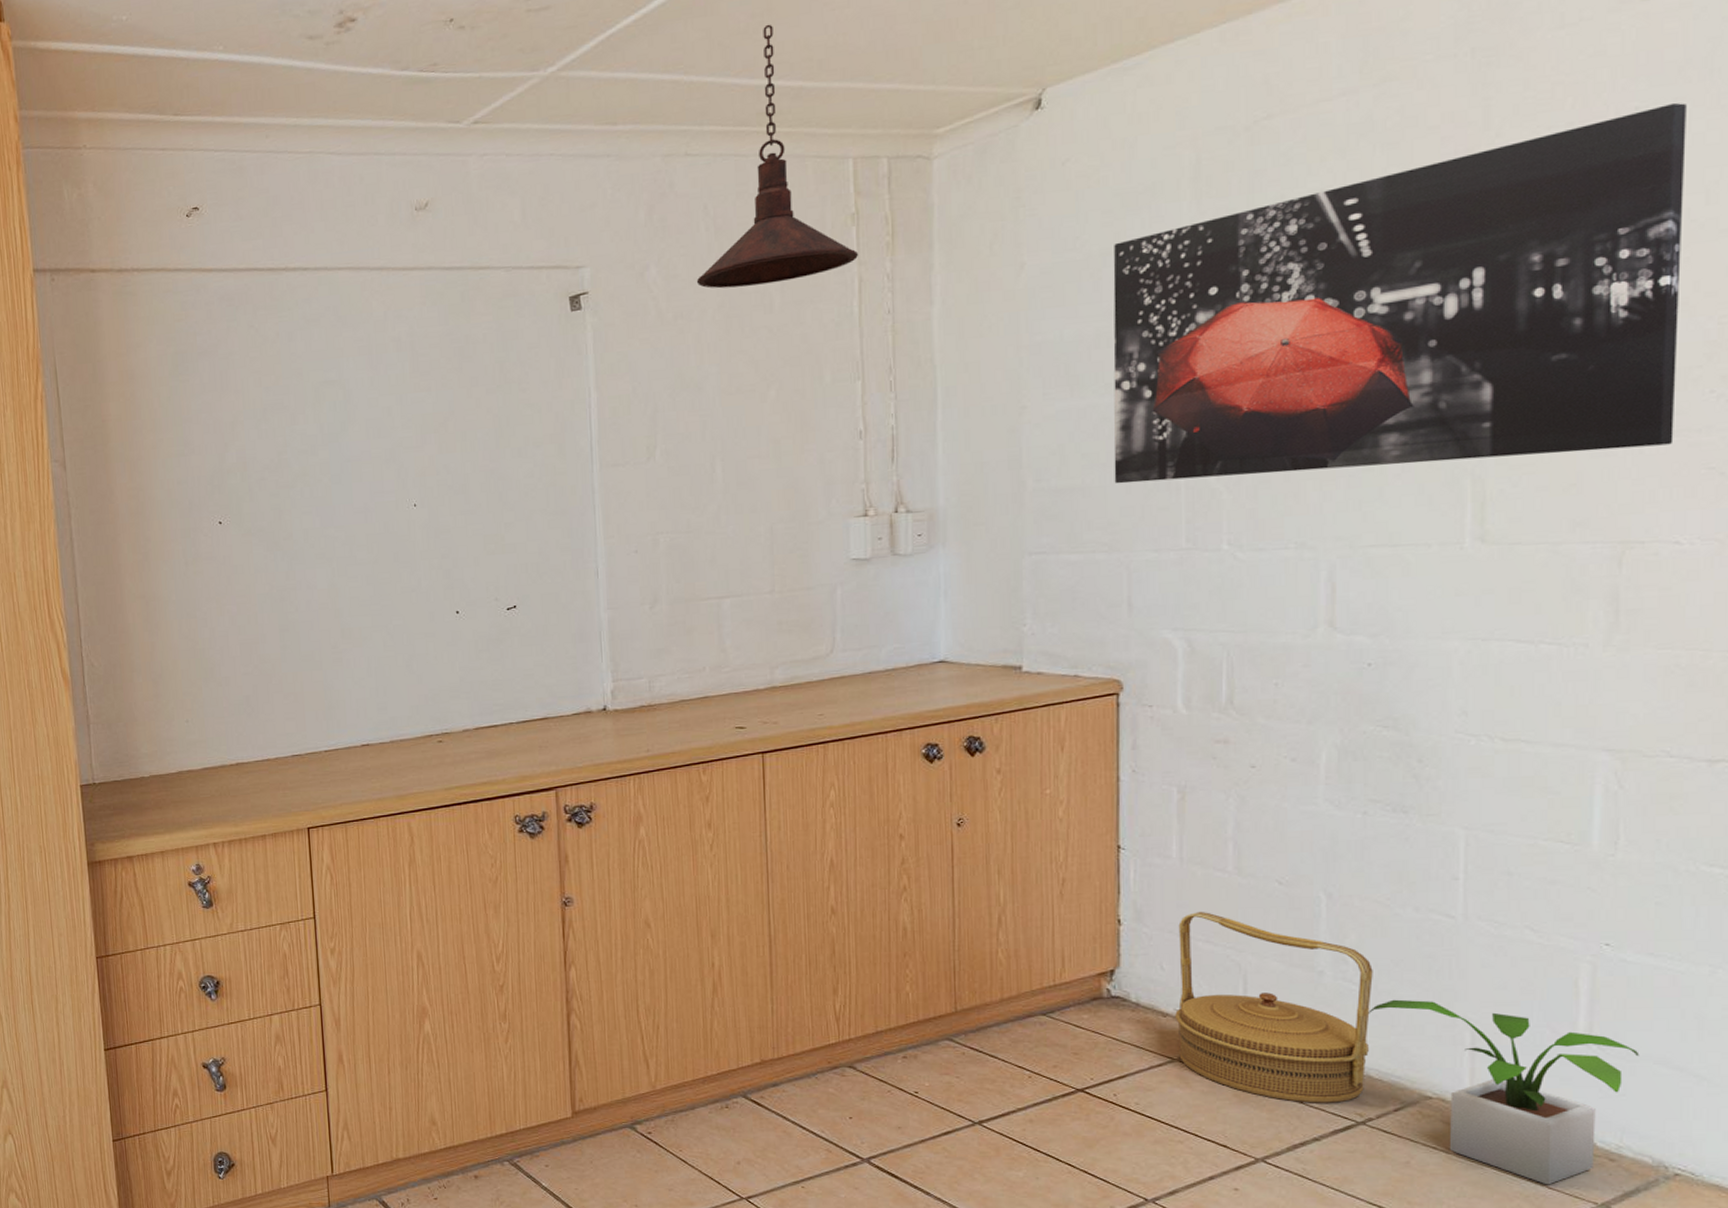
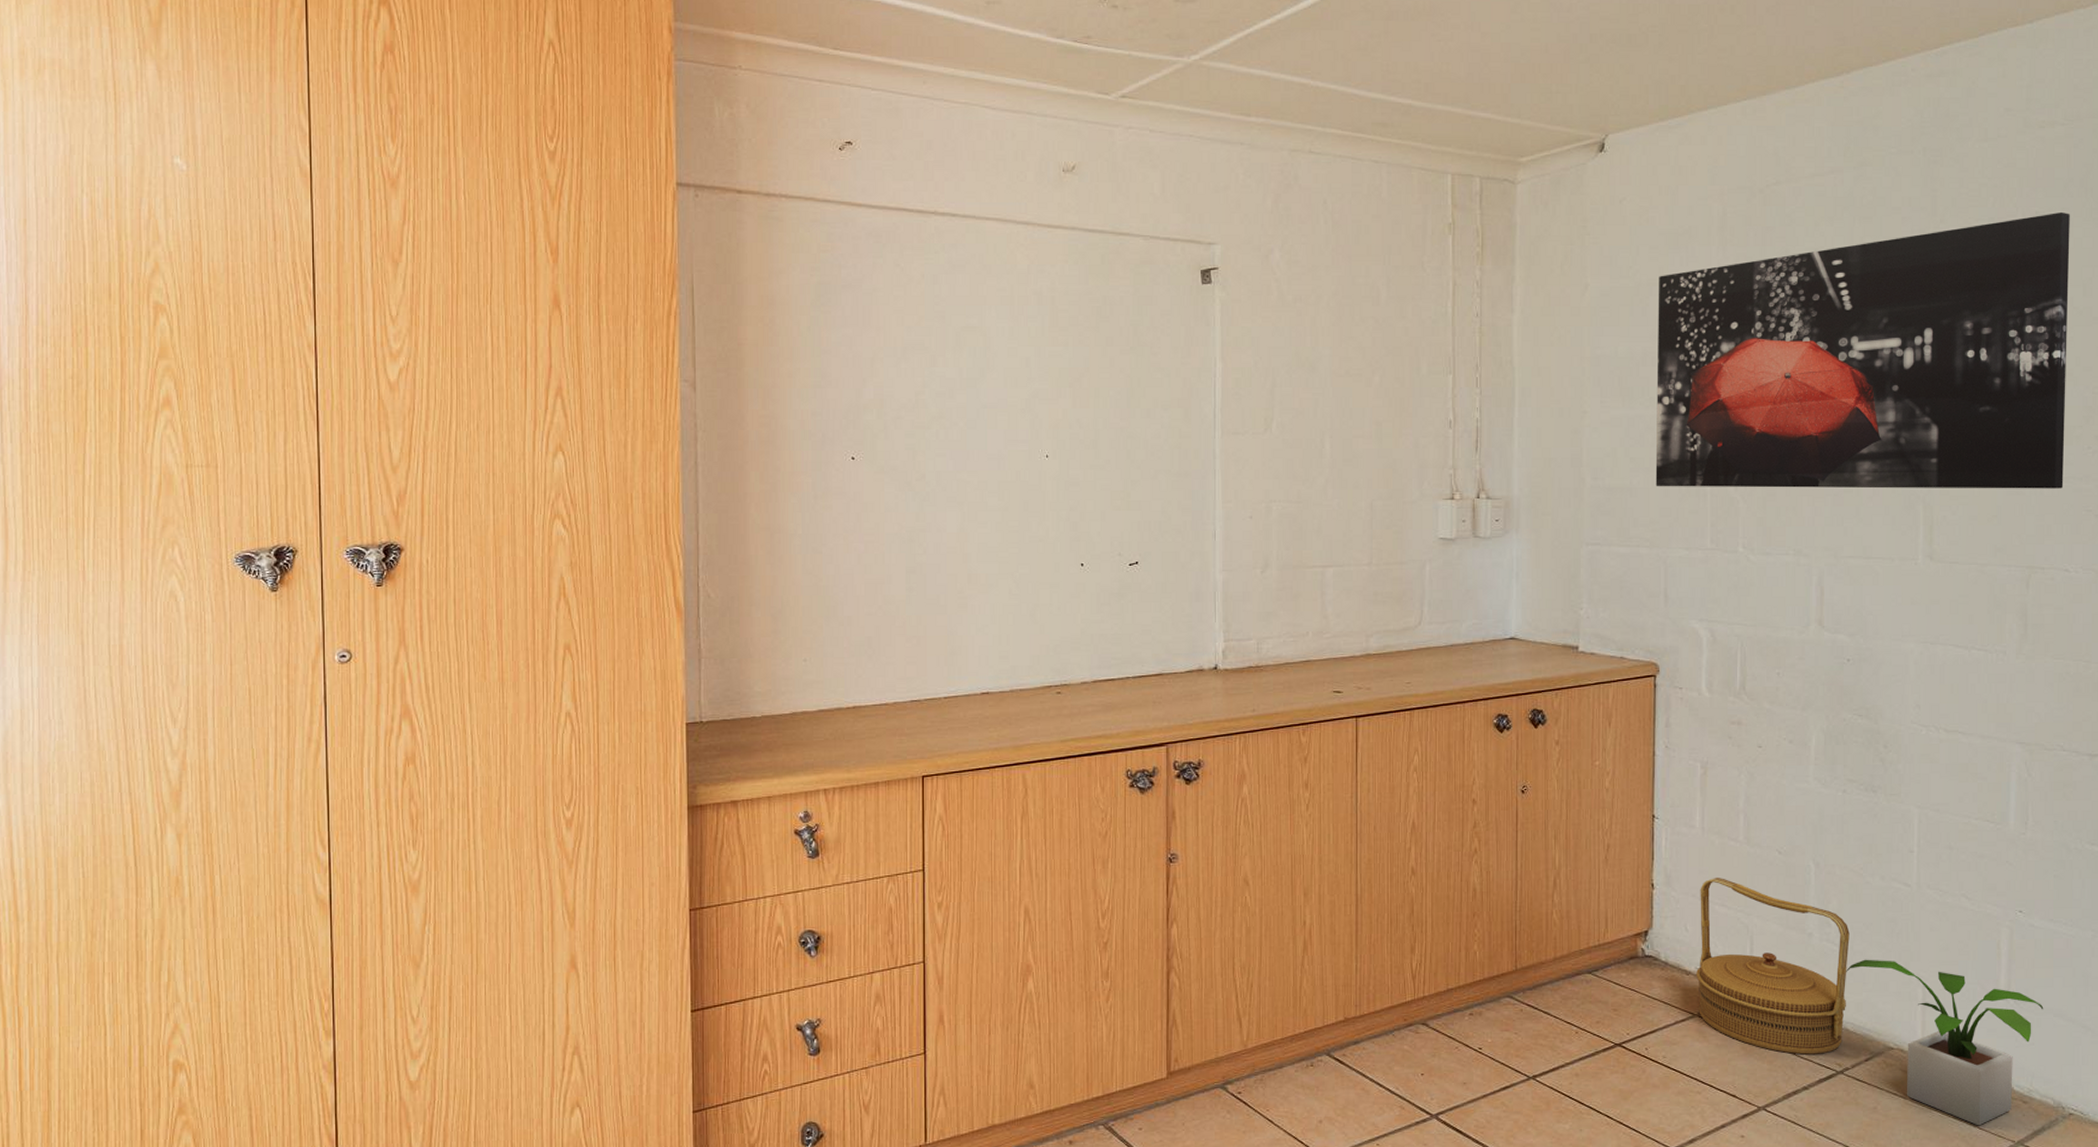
pendant light: present [696,24,859,289] -> none [1314,45,1454,278]

